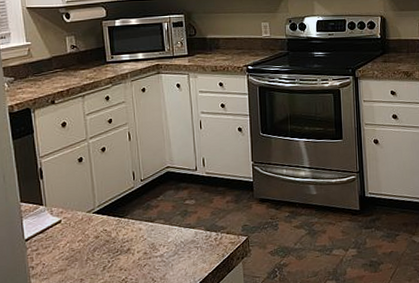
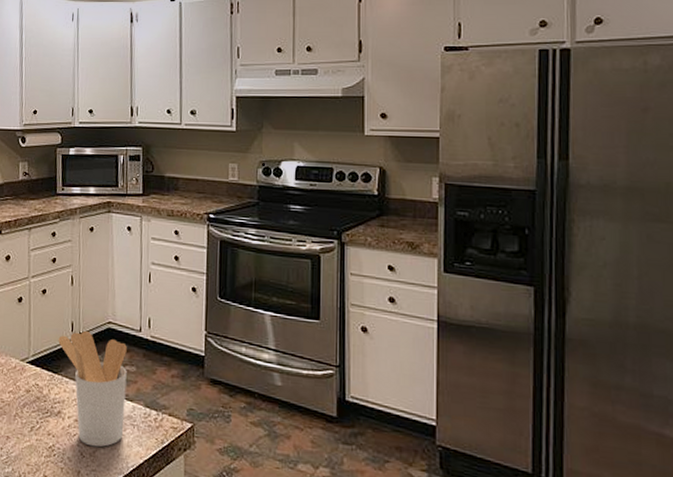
utensil holder: none [121,177,189,272] -> present [58,330,127,448]

